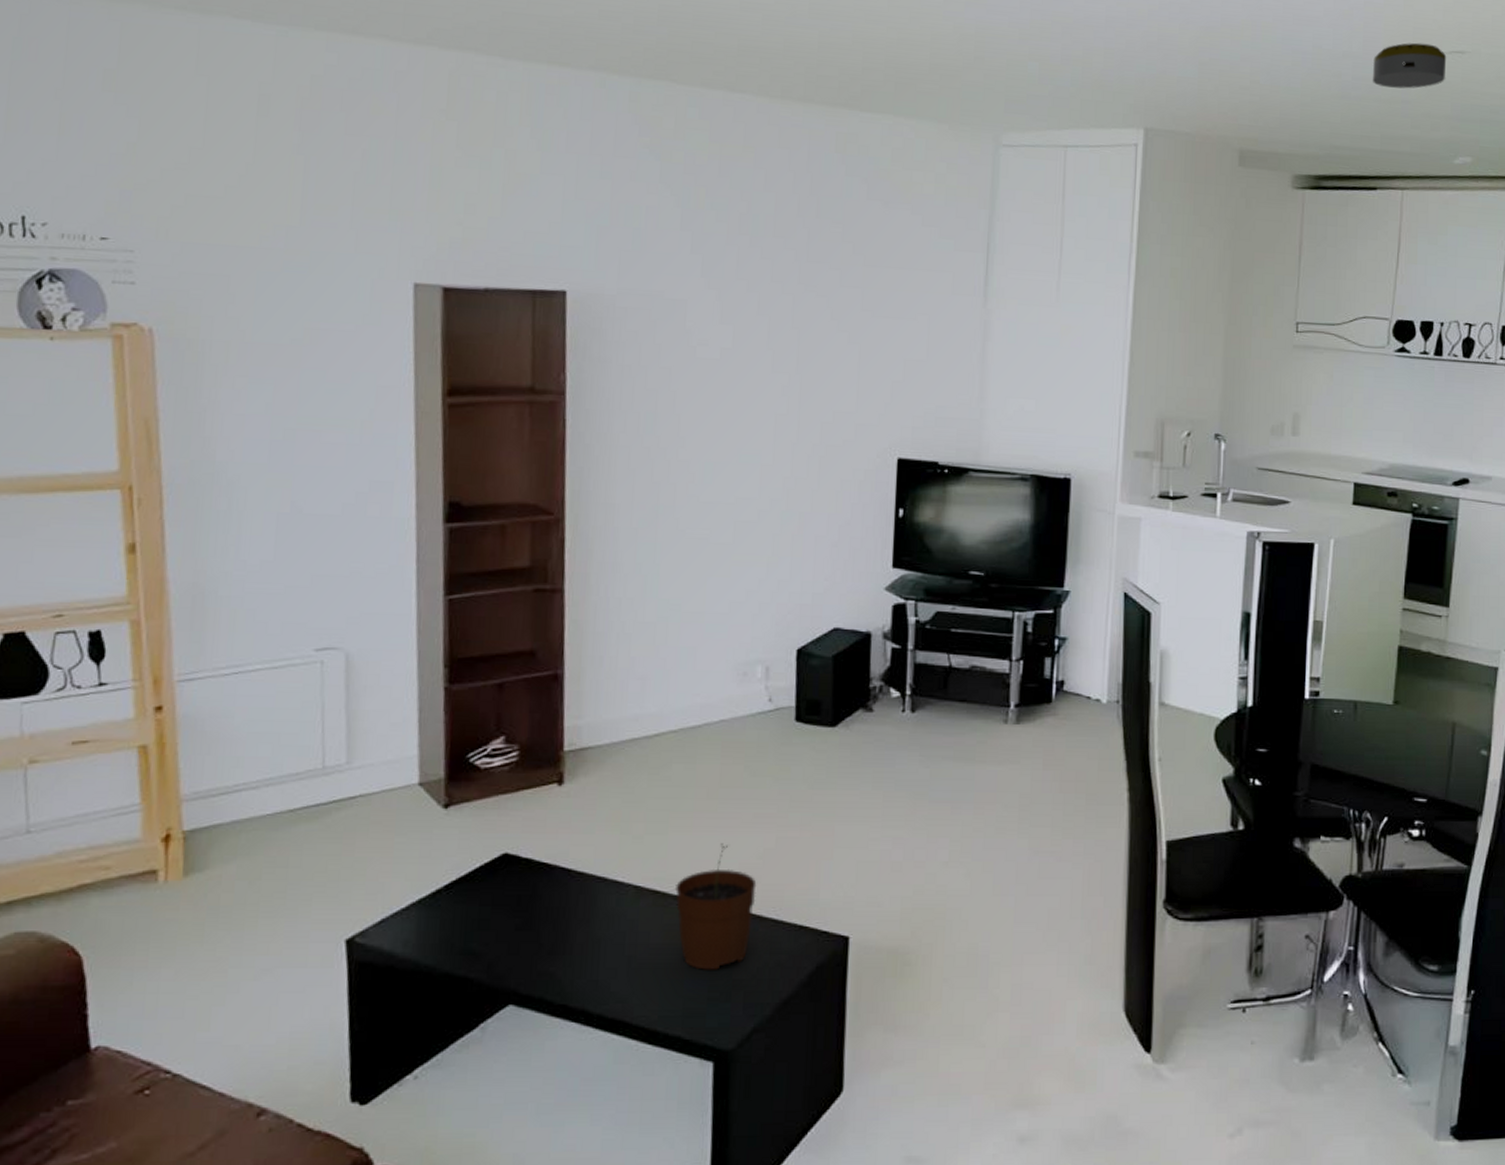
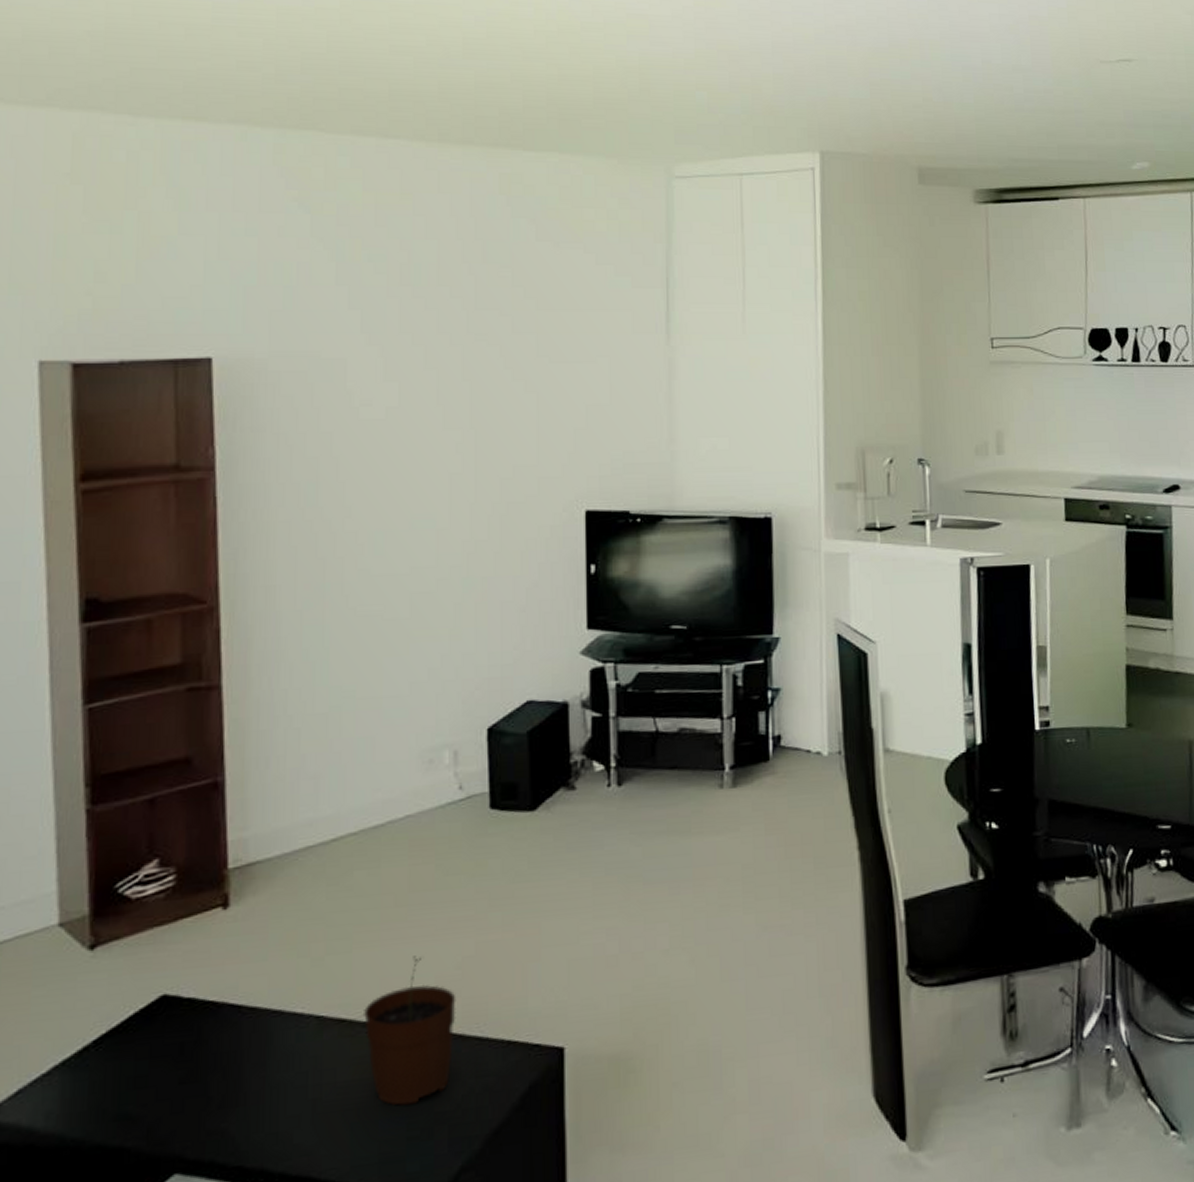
smoke detector: present [1373,42,1447,89] -> none [1043,53,1115,99]

